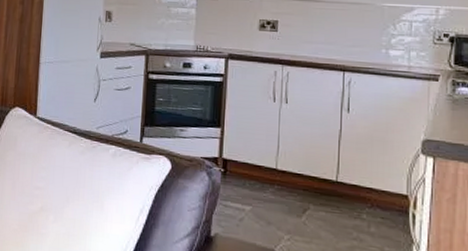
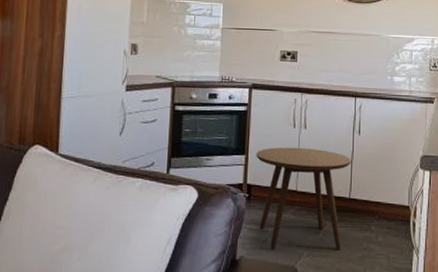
side table: none [232,121,339,236] -> present [256,147,351,250]

